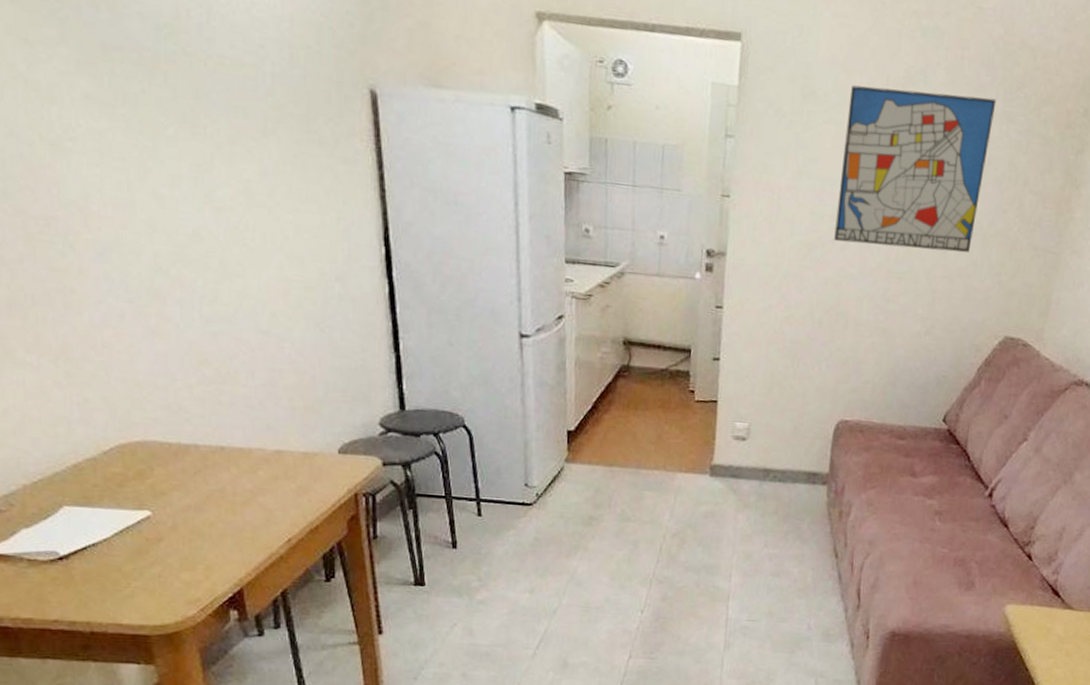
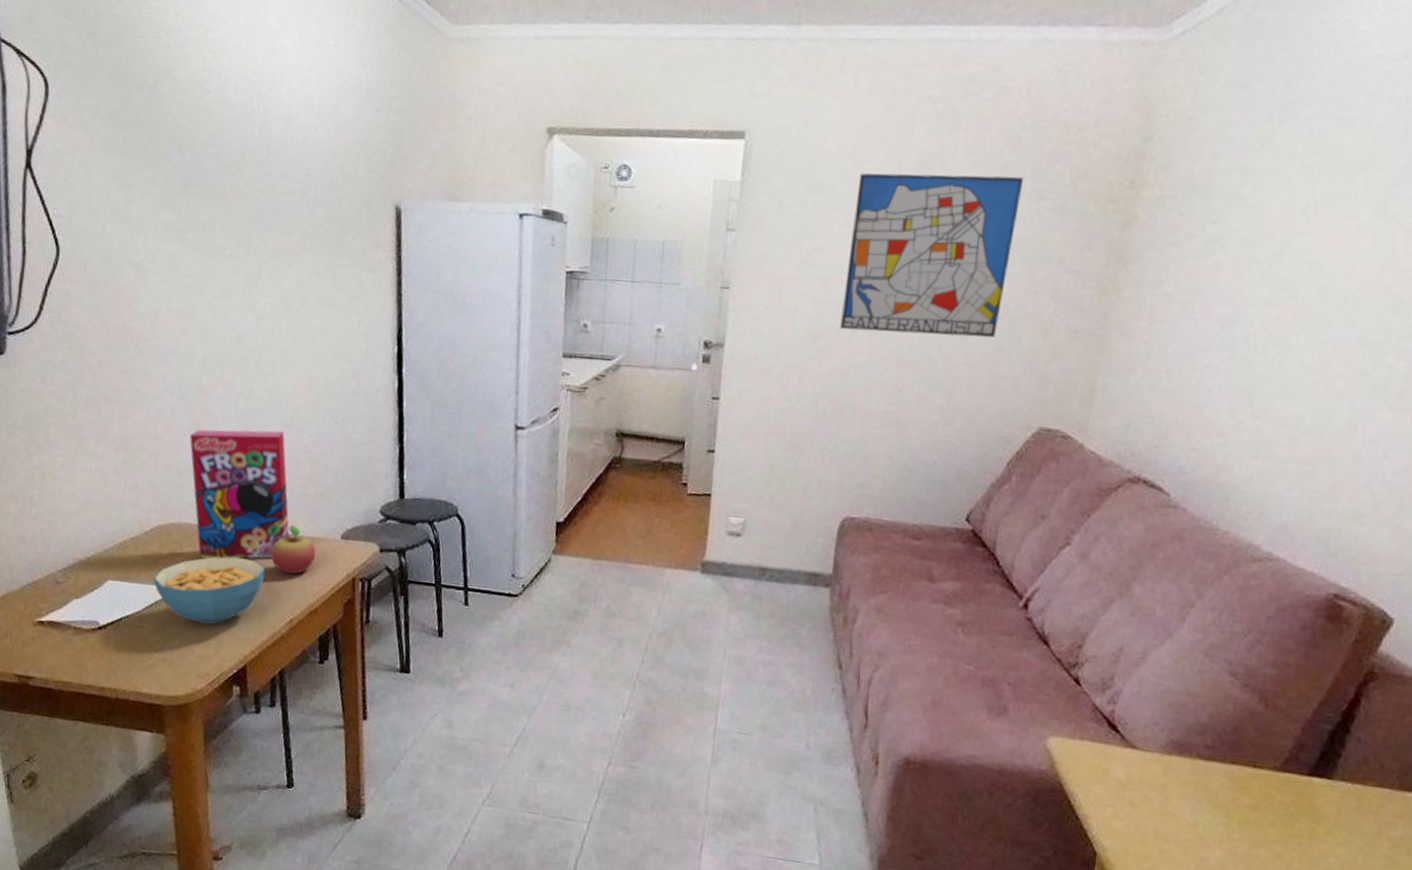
cereal bowl: none [120,476,254,549] -> present [153,556,265,625]
cereal box: none [147,337,279,479] -> present [190,429,290,559]
fruit: none [259,439,311,492] -> present [270,524,316,575]

